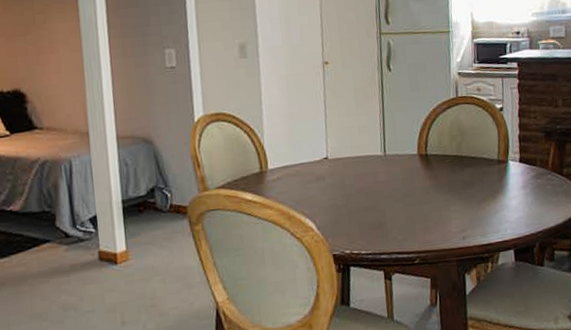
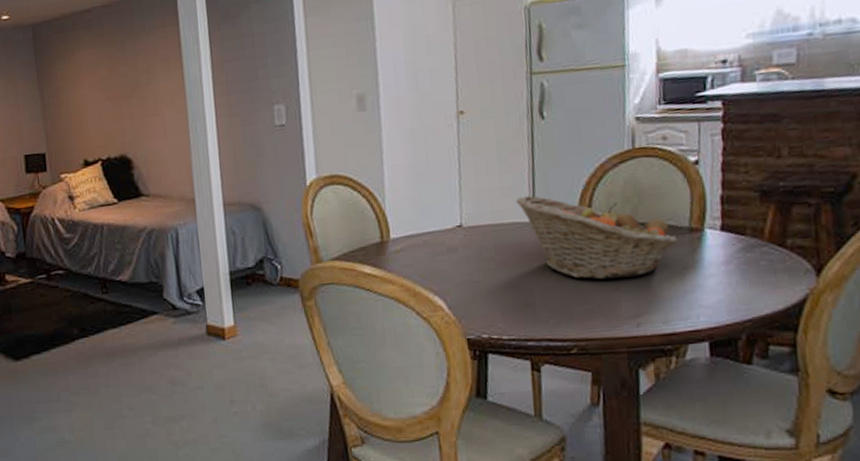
fruit basket: none [371,133,491,202] -> present [516,195,678,280]

